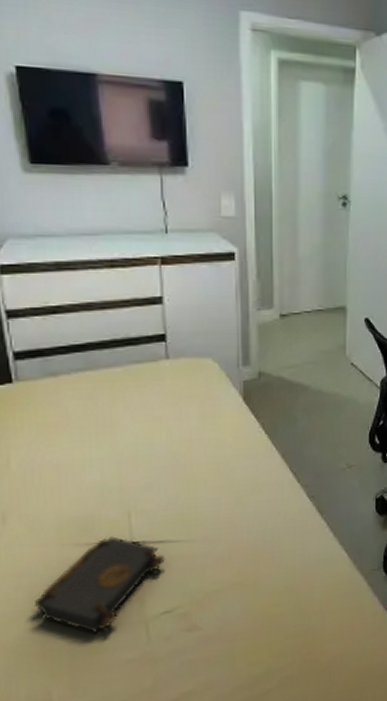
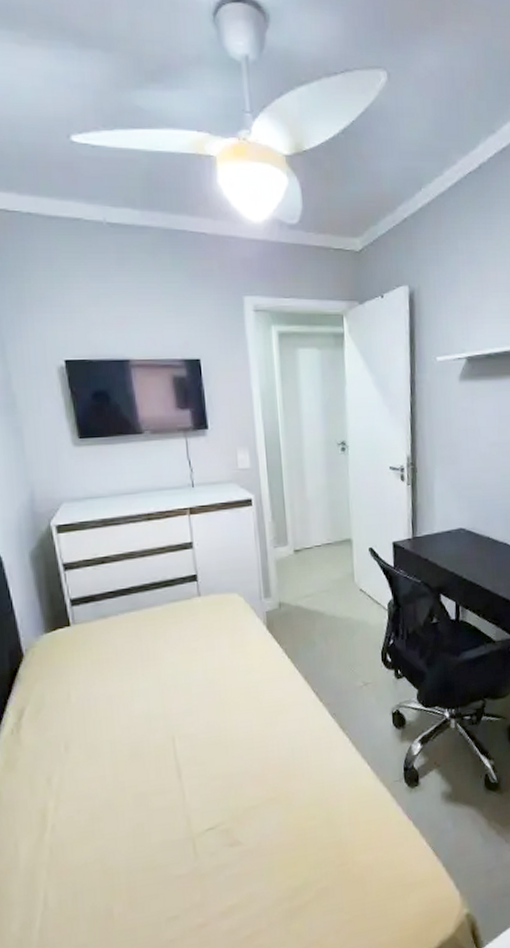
book: present [33,536,166,633] -> none [94,759,207,851]

